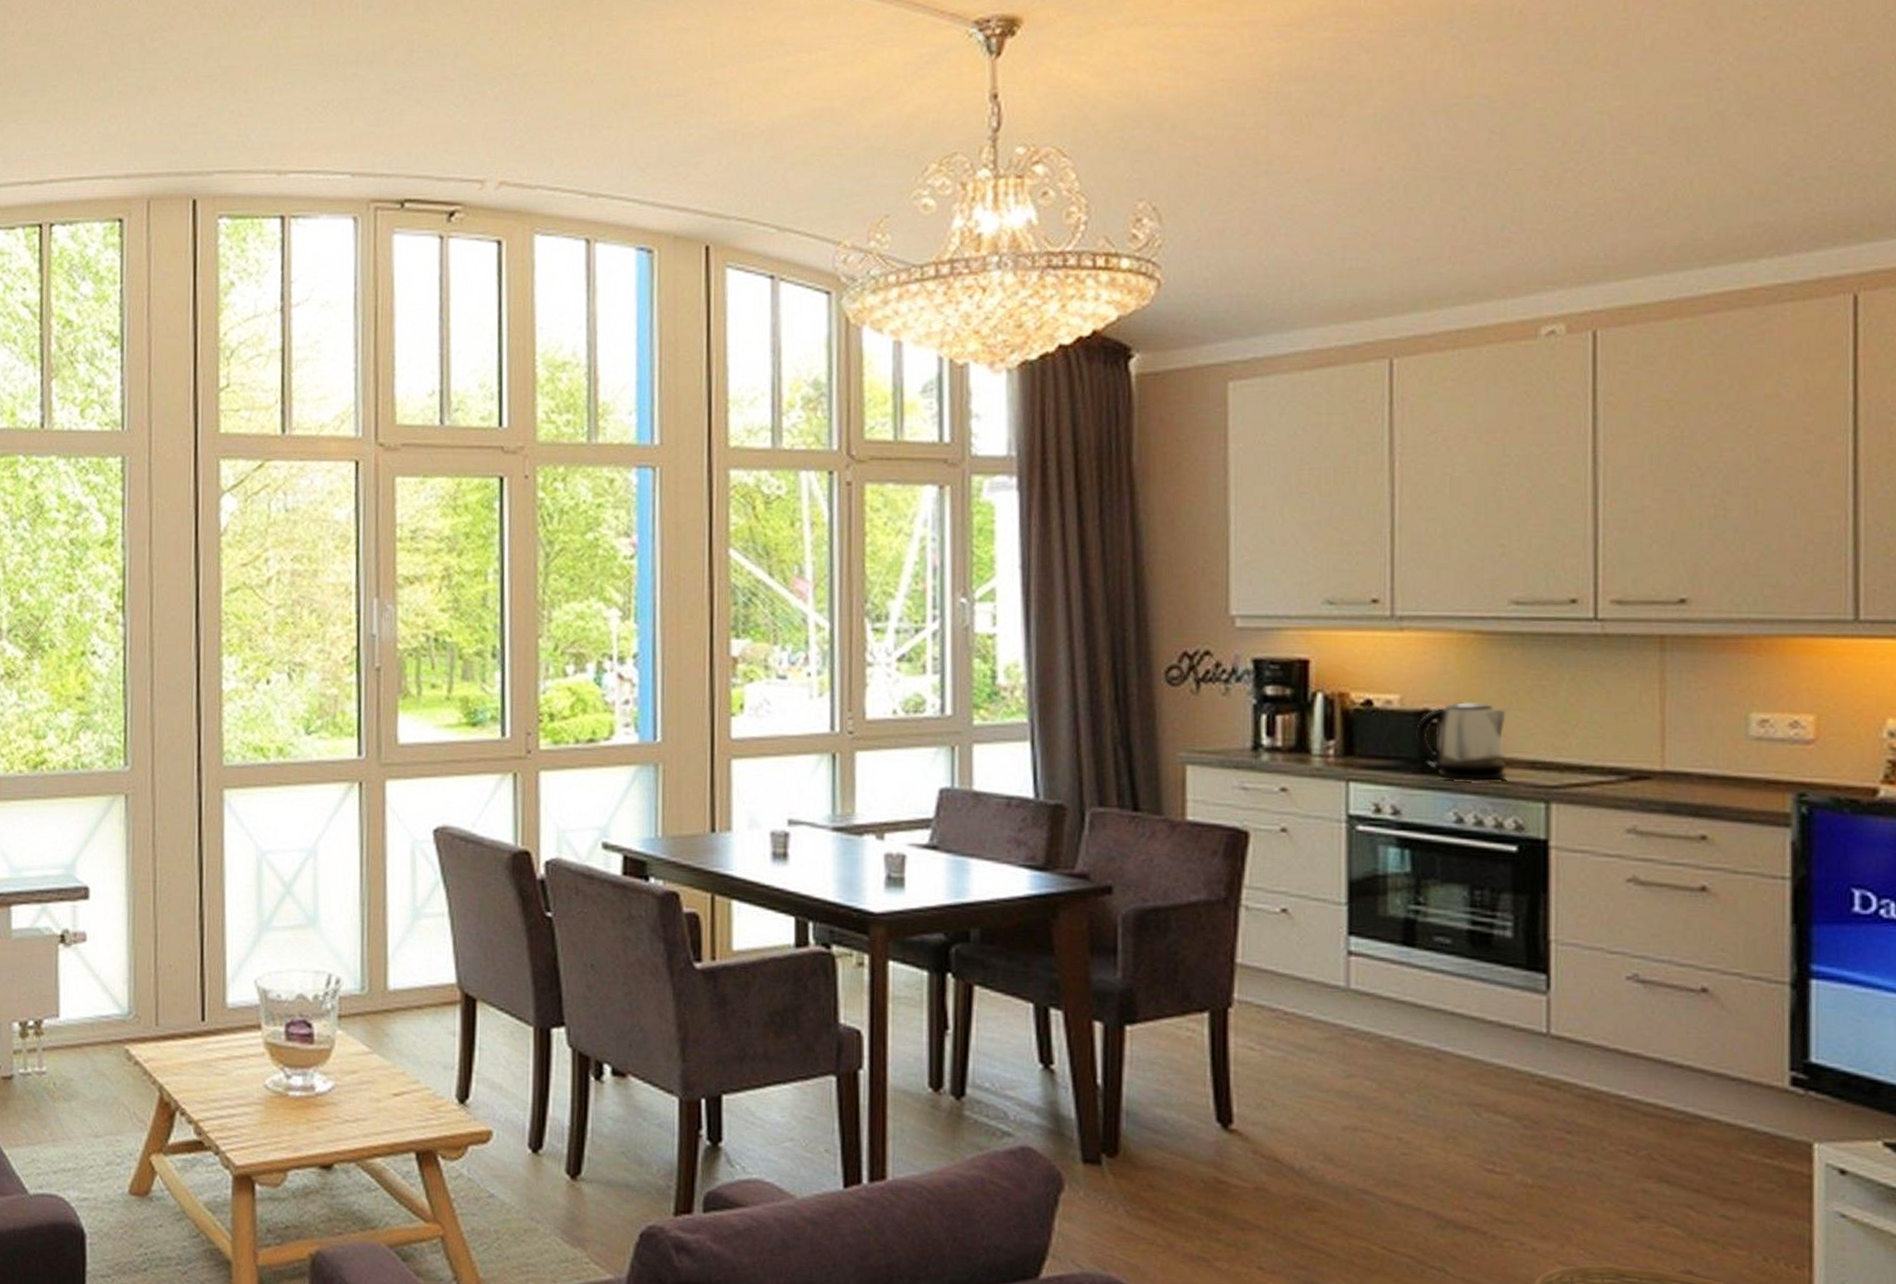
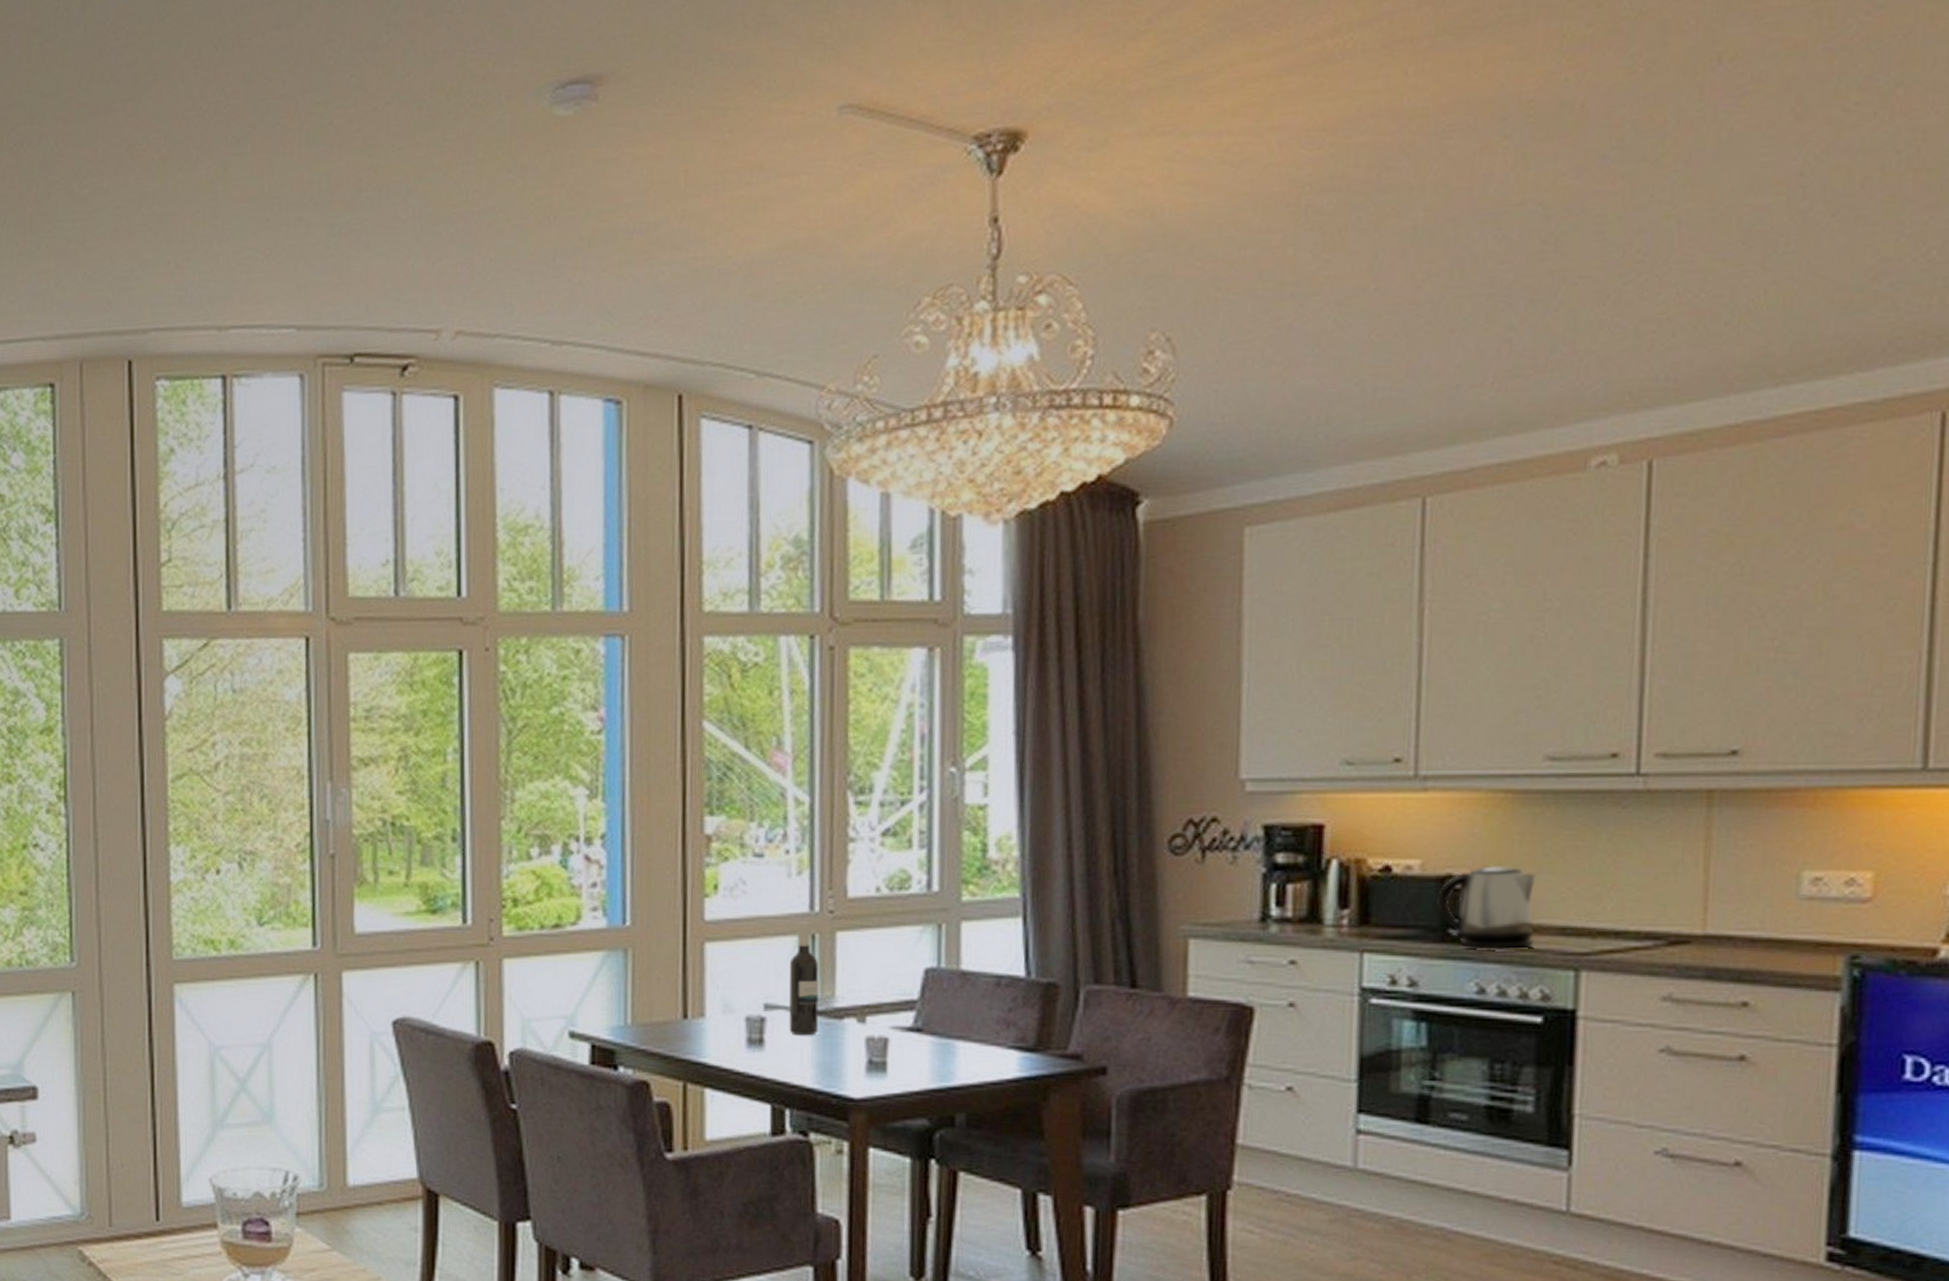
wine bottle: none [811,741,840,851] -> present [789,922,819,1036]

